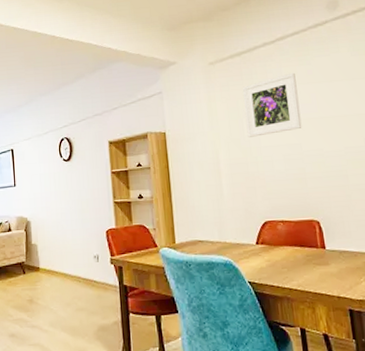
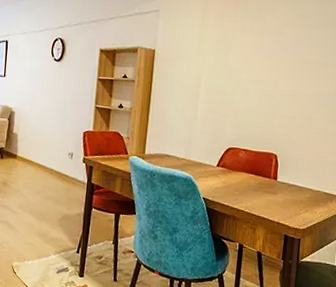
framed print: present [242,72,302,137] -> none [230,13,287,69]

